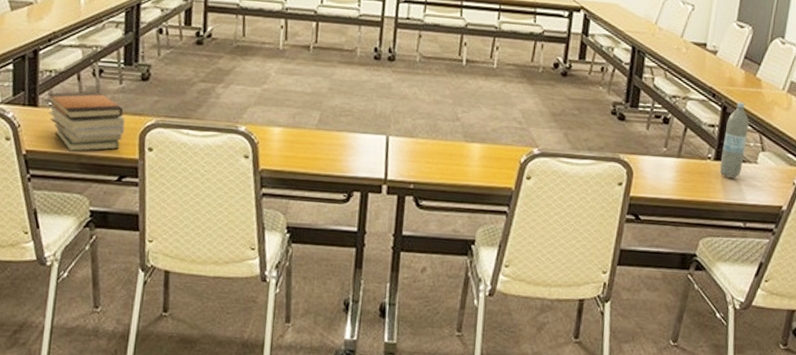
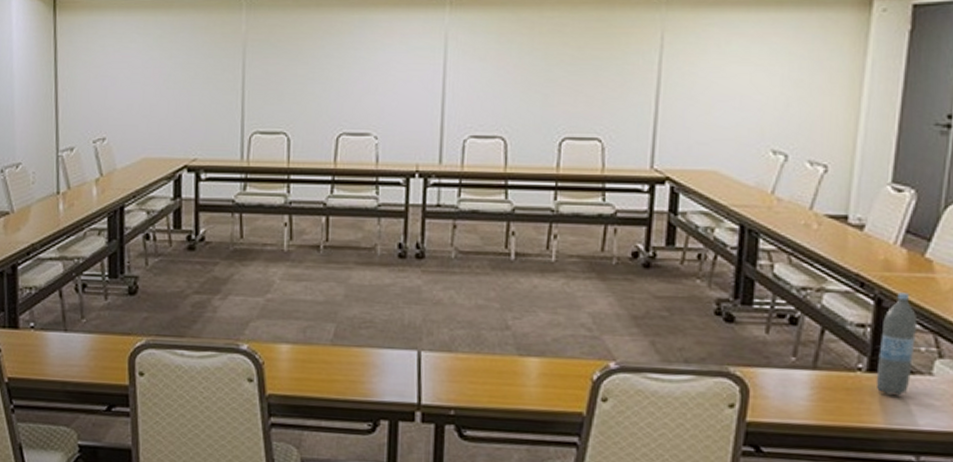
book stack: present [47,91,125,152] -> none [28,309,112,379]

